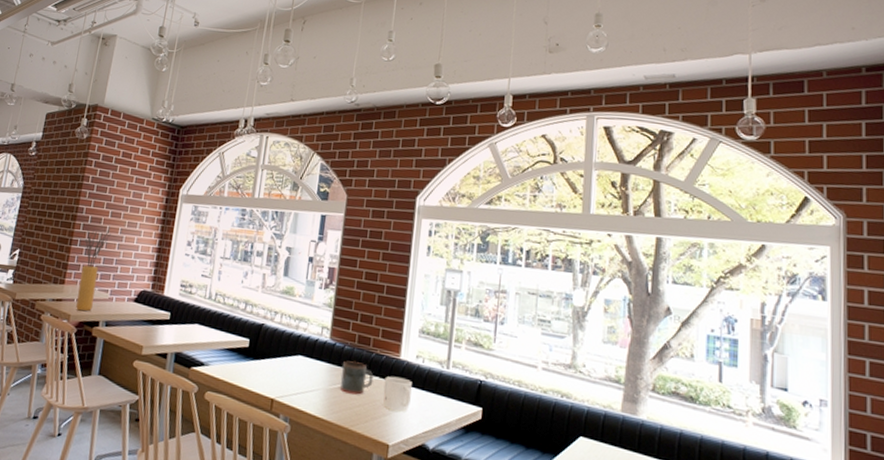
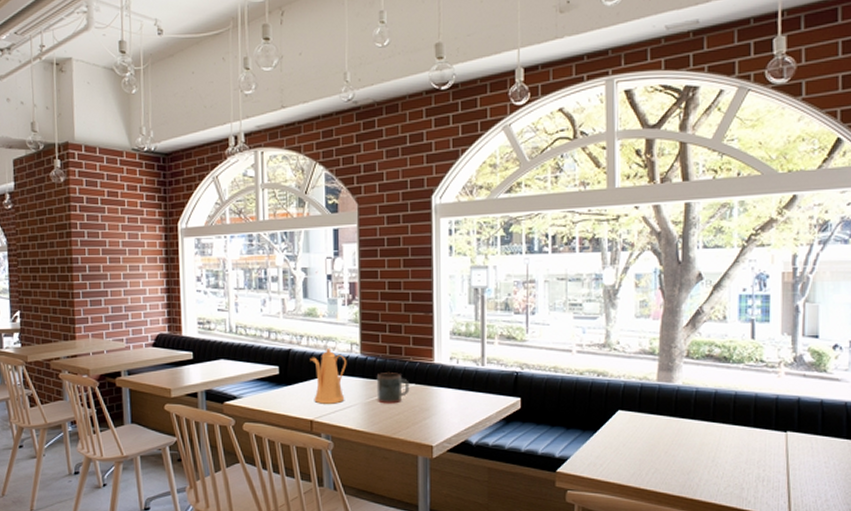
vase: present [76,230,111,312] -> none [87,277,114,364]
coffee pot: none [278,328,316,386] -> present [310,349,347,404]
mug: present [382,376,412,413] -> none [421,381,449,415]

